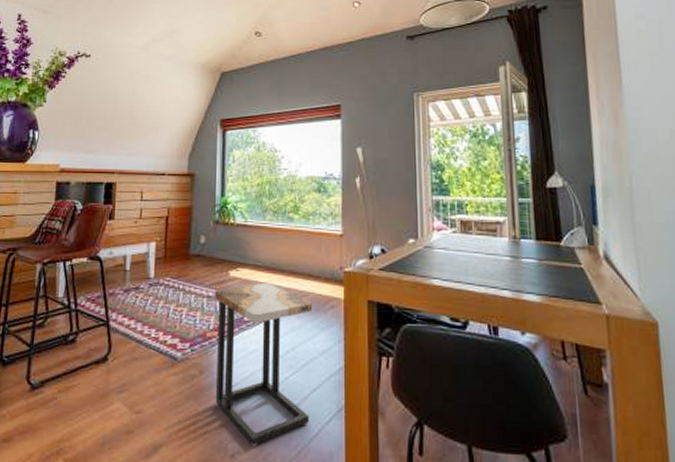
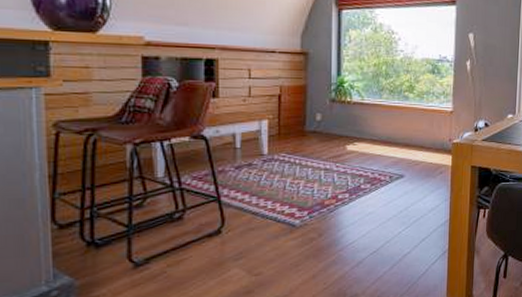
side table: present [215,282,313,447] -> none [332,154,425,289]

